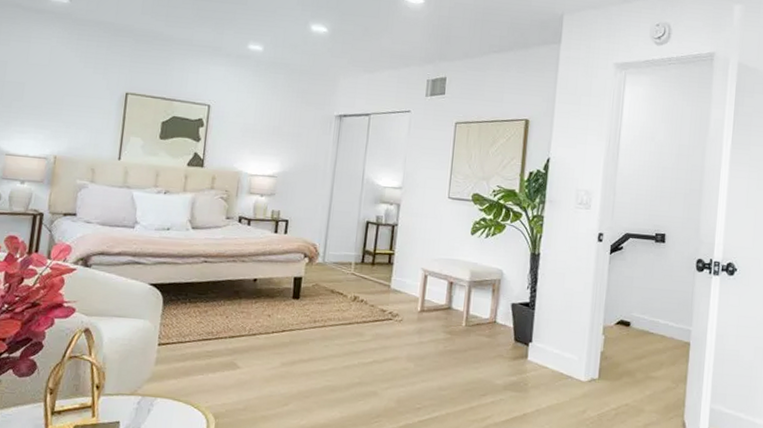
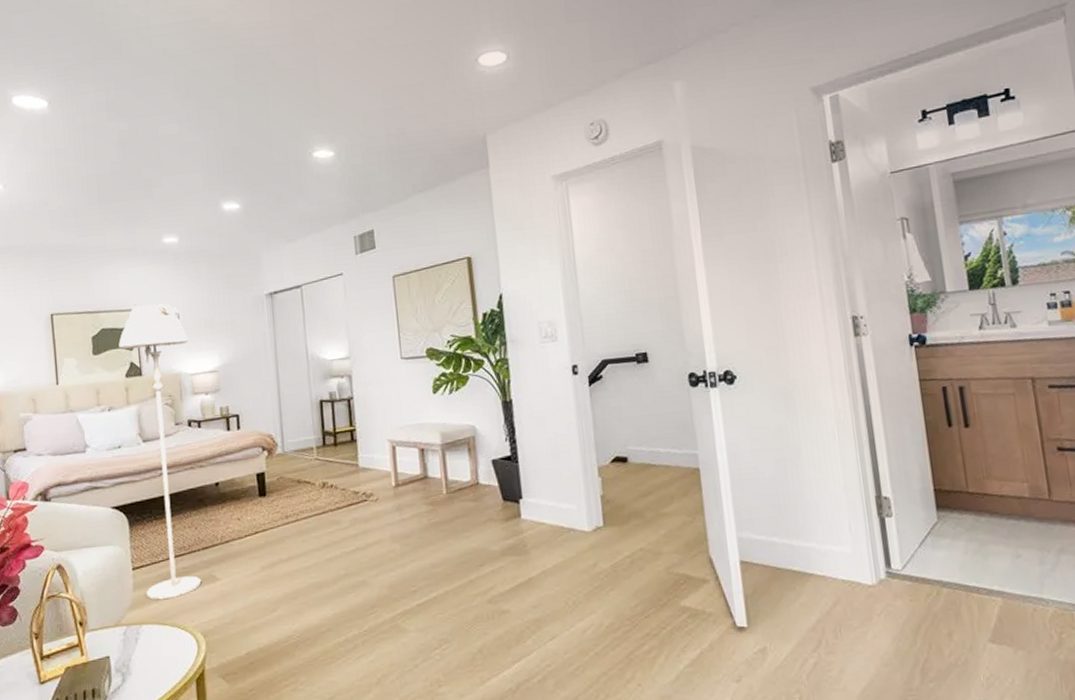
floor lamp: none [167,101,255,378] -> present [118,303,202,600]

